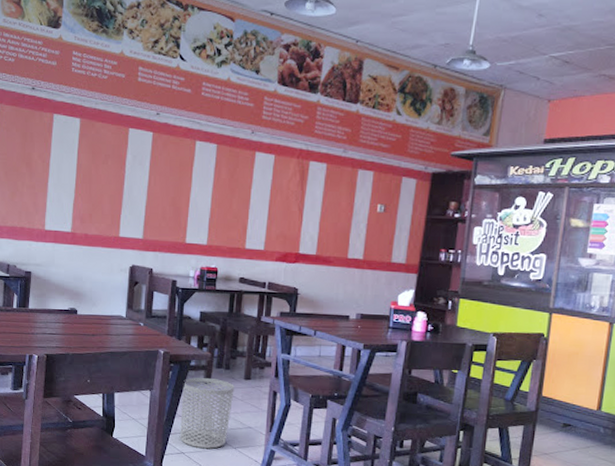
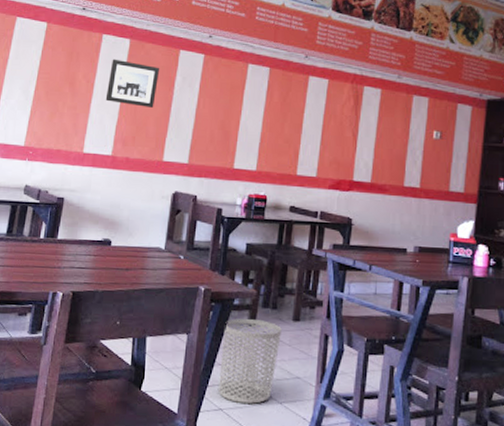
wall art: none [61,138,111,186] -> present [105,59,160,108]

